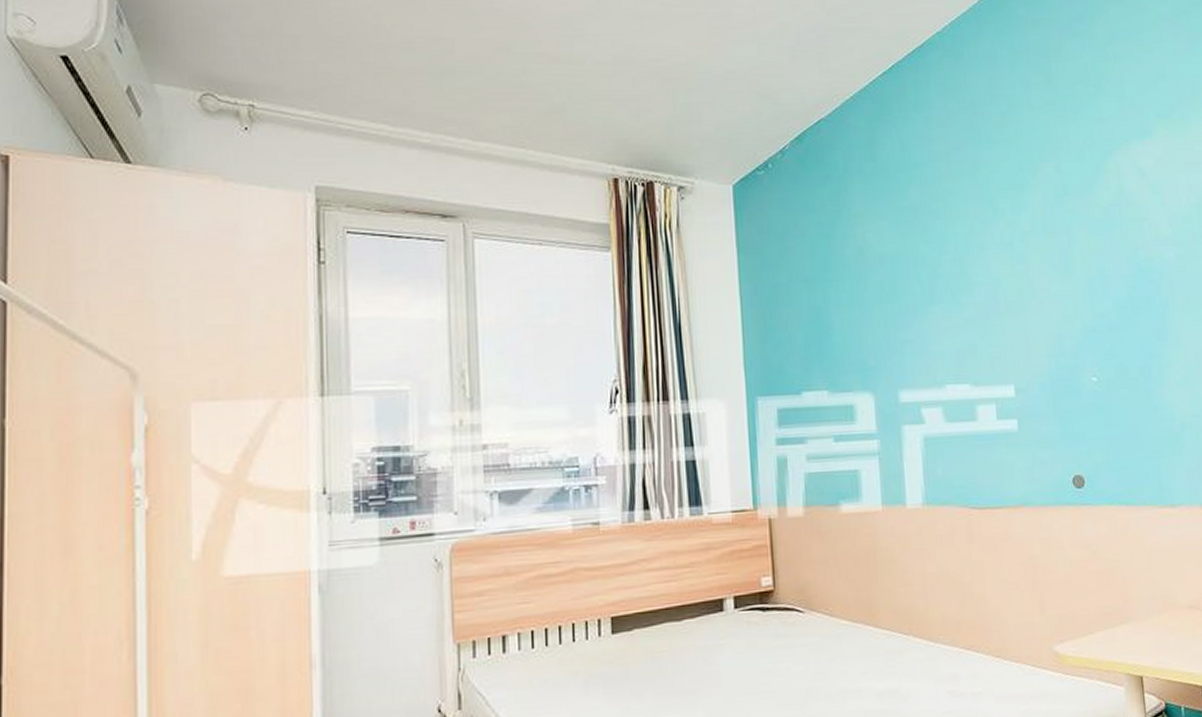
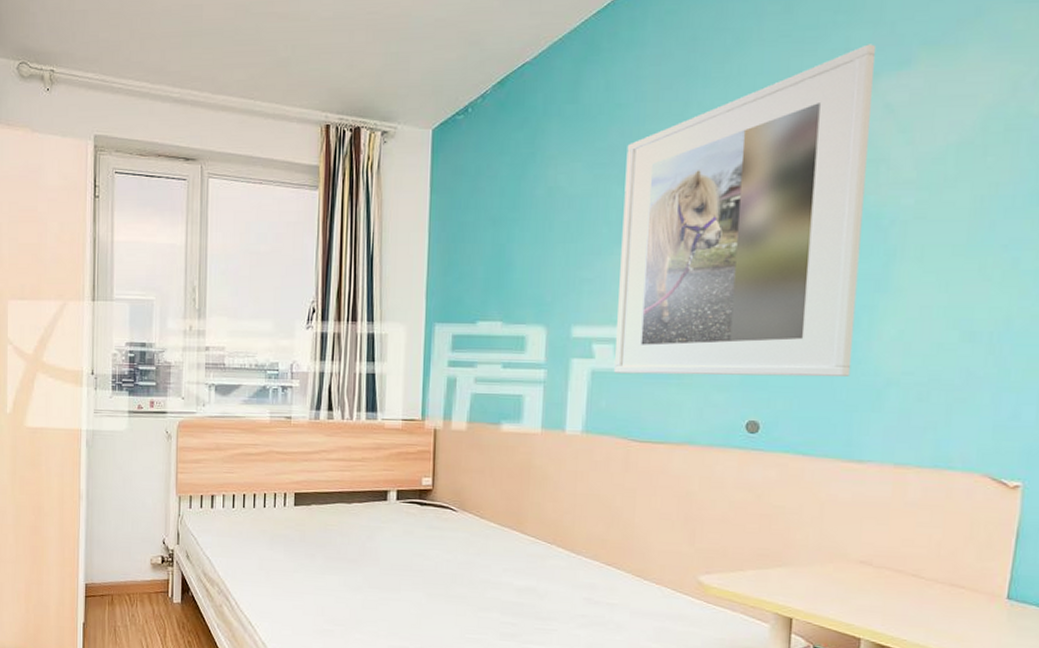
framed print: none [928,115,1152,438] -> present [613,44,877,377]

